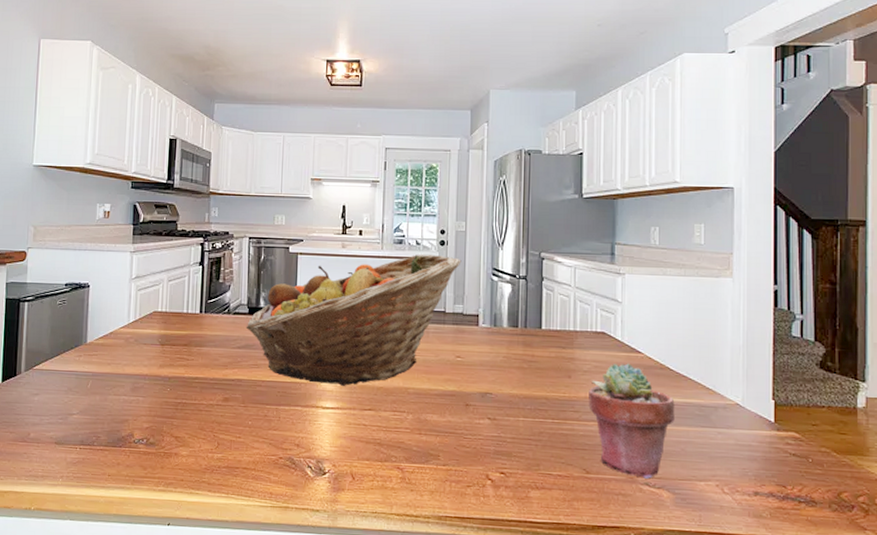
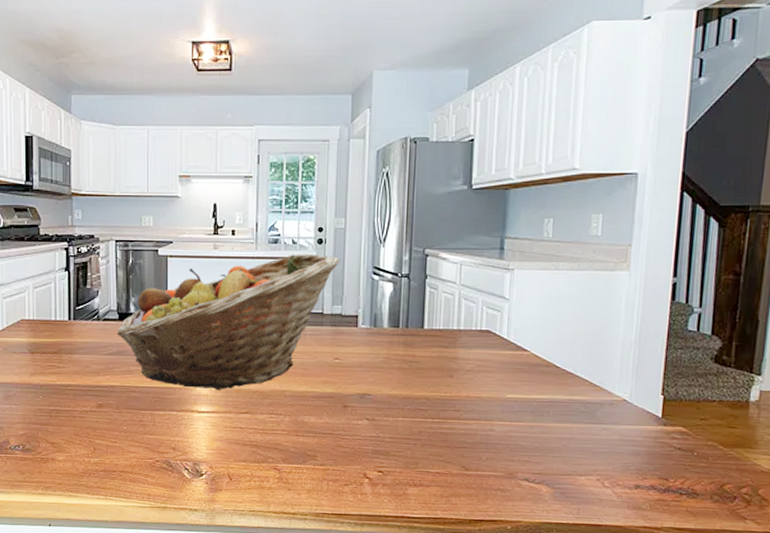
potted succulent: present [588,363,675,479] -> none [470,361,560,474]

